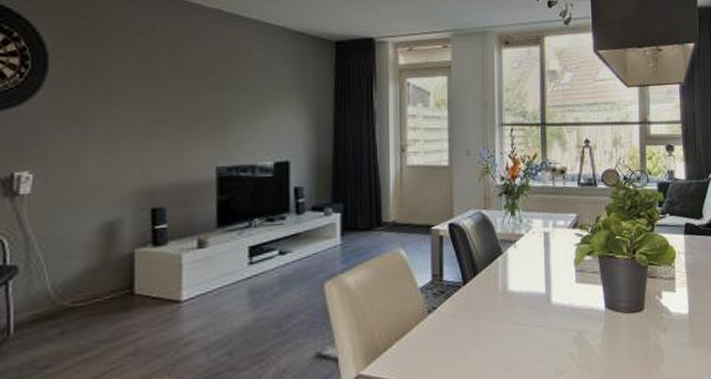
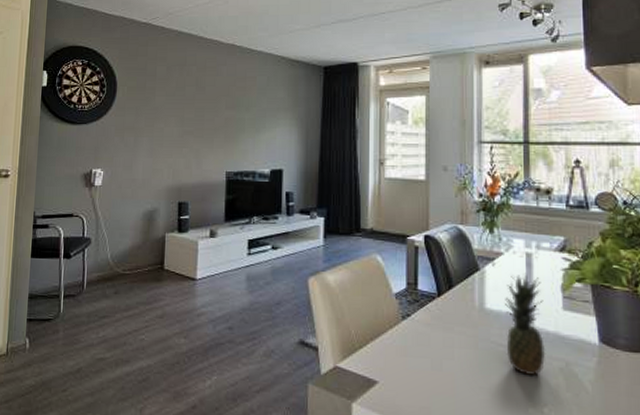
fruit: none [526,251,562,349] -> present [505,272,546,375]

